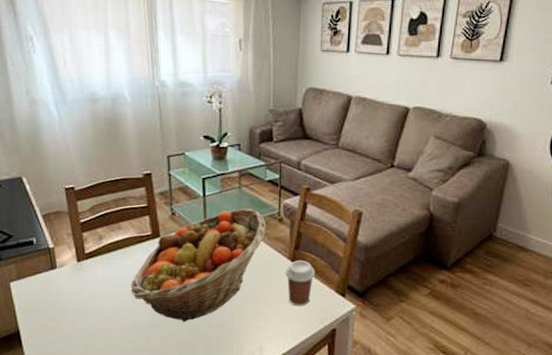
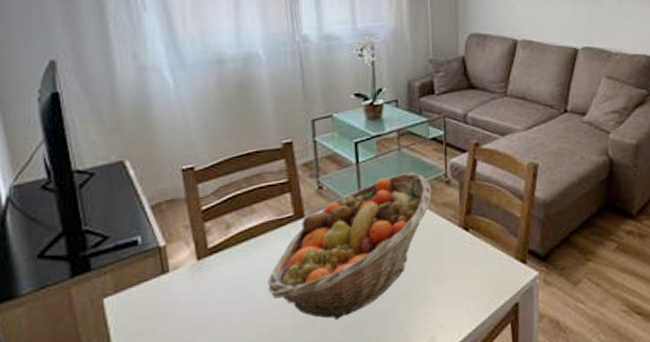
coffee cup: present [285,260,315,307] -> none [457,226,491,282]

